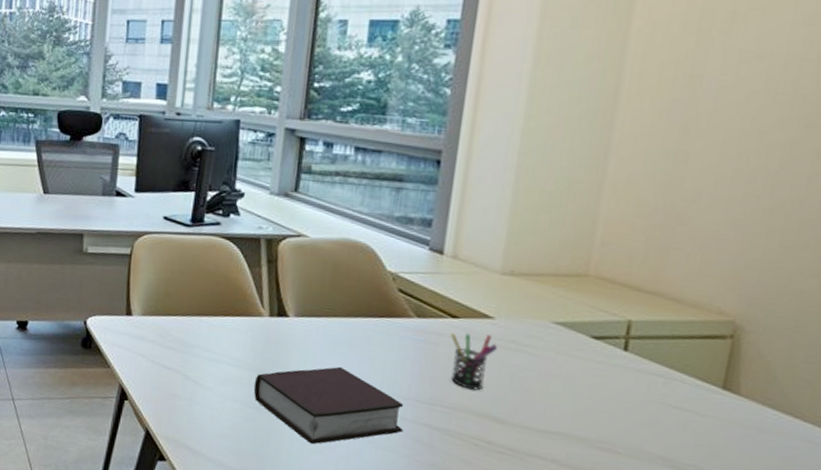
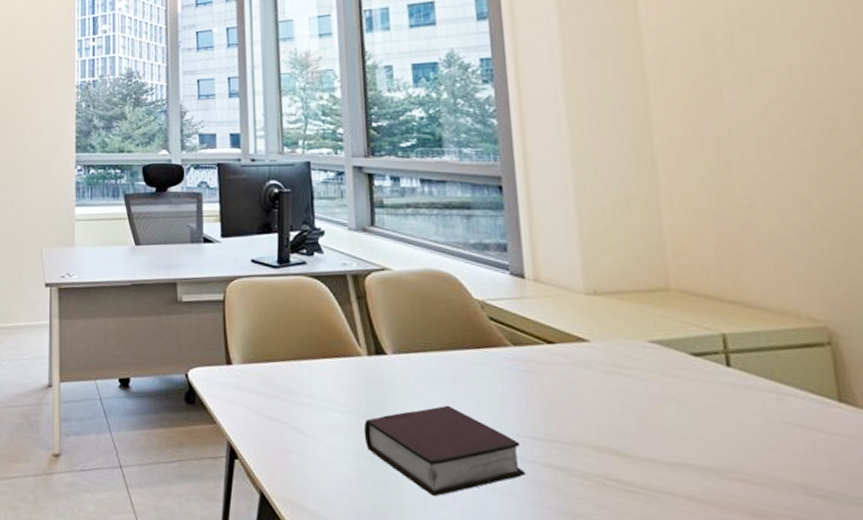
pen holder: present [451,333,497,391] -> none [551,359,600,422]

